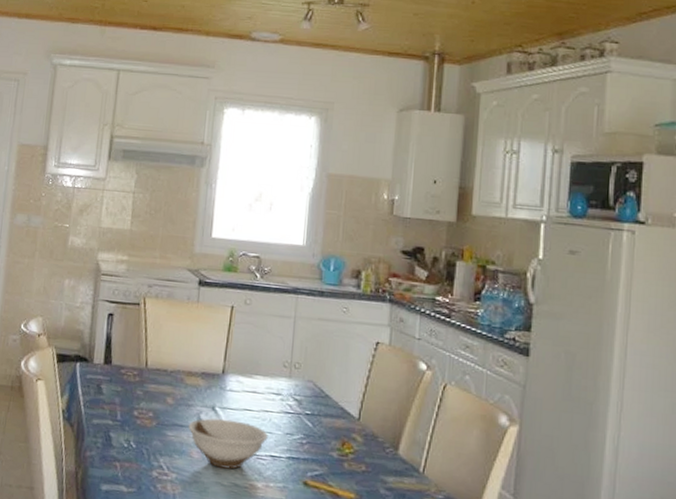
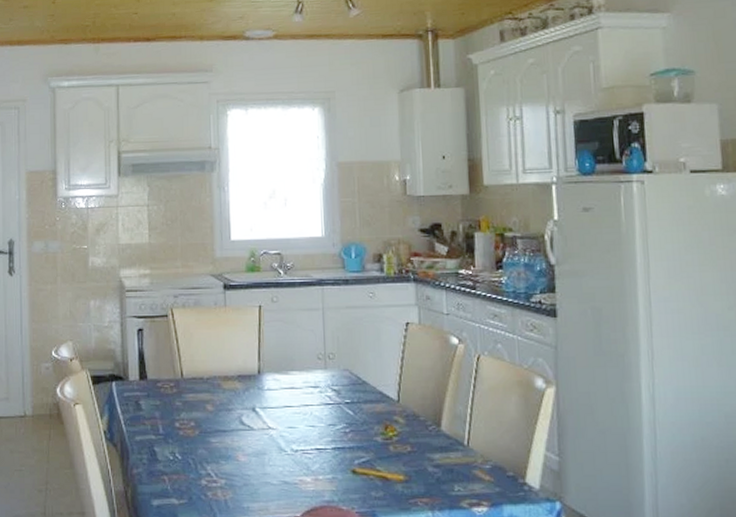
bowl: present [188,418,268,470] -> none [231,418,311,469]

